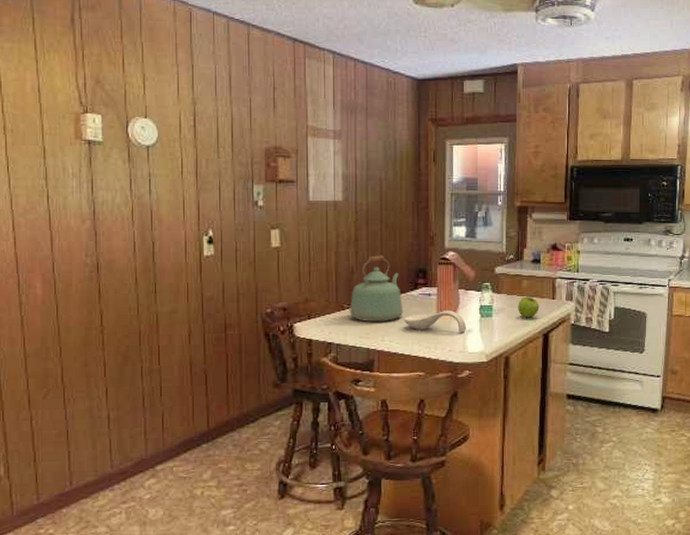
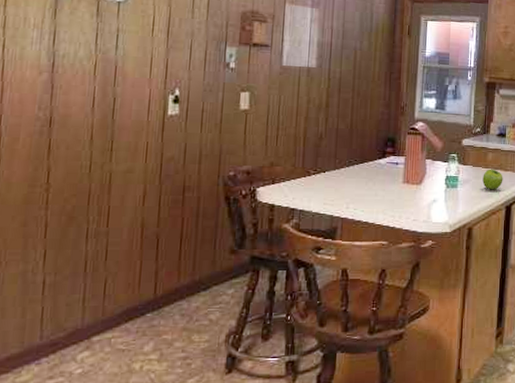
kettle: present [350,255,403,322] -> none [316,122,370,189]
spoon rest: present [404,310,467,333] -> none [370,180,432,202]

